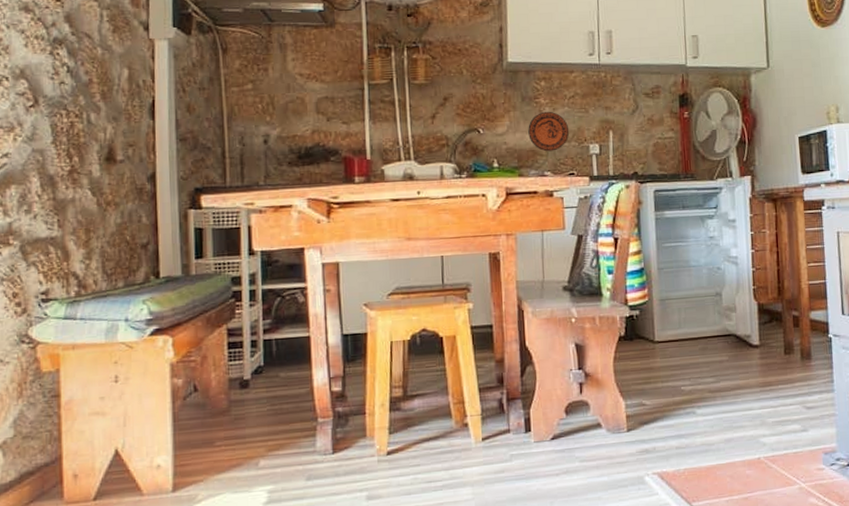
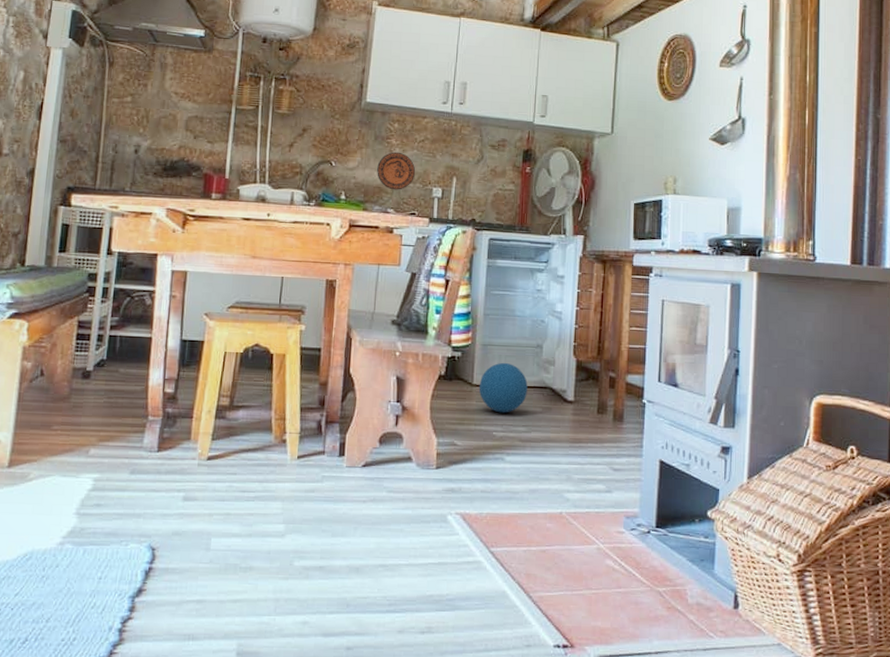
ball: none [661,315,712,367] -> present [479,362,528,413]

